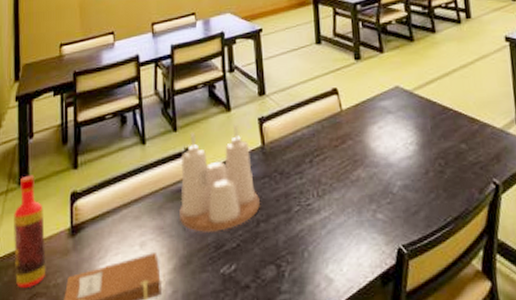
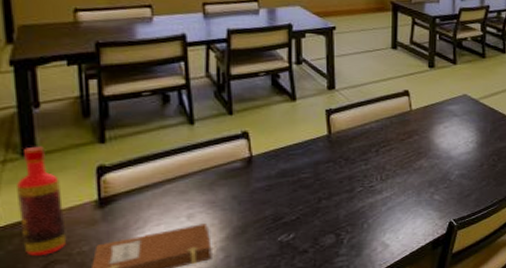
condiment set: present [178,124,261,232] -> none [233,113,324,207]

